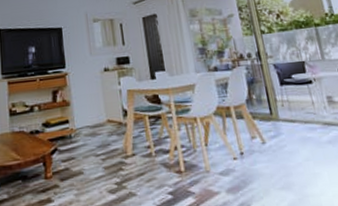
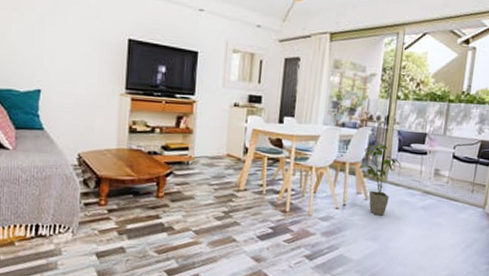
house plant: none [245,81,290,160] -> present [359,144,401,216]

